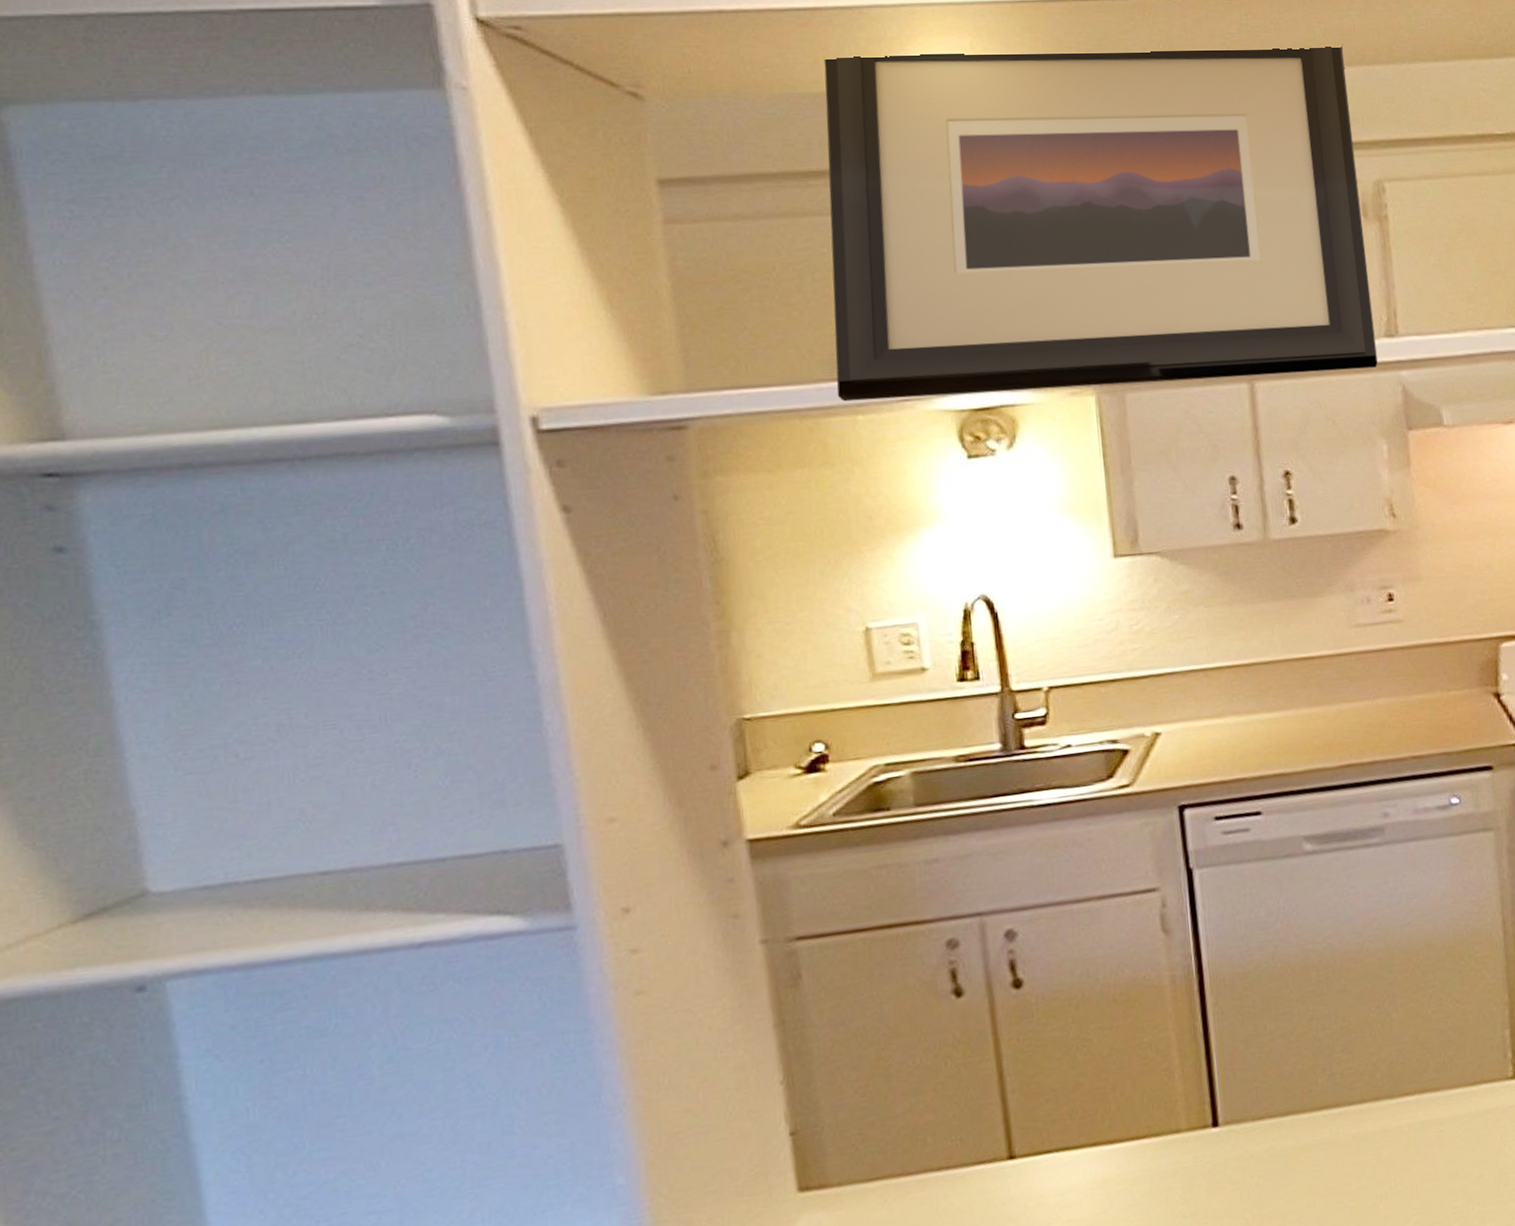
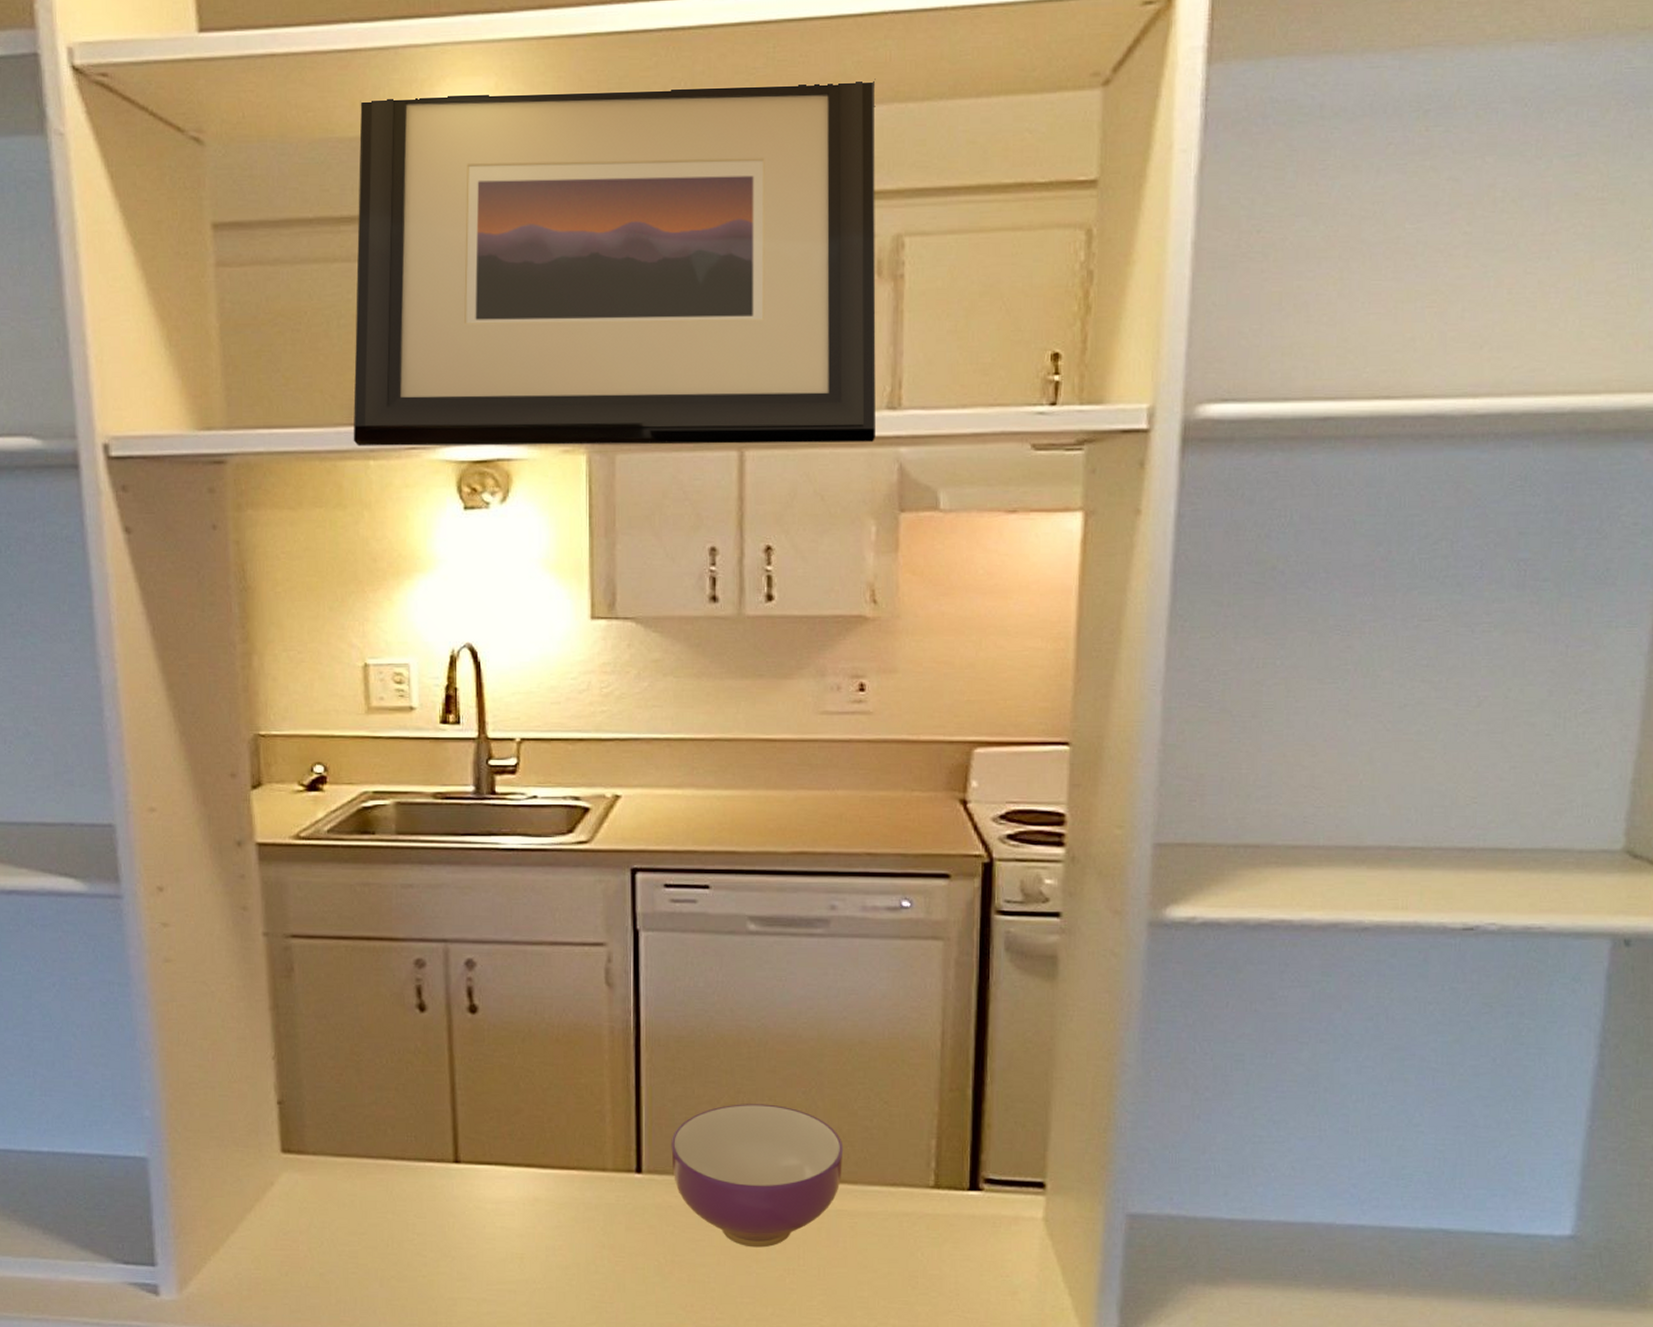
bowl: none [1246,1025,1423,1181] -> present [671,1104,844,1248]

